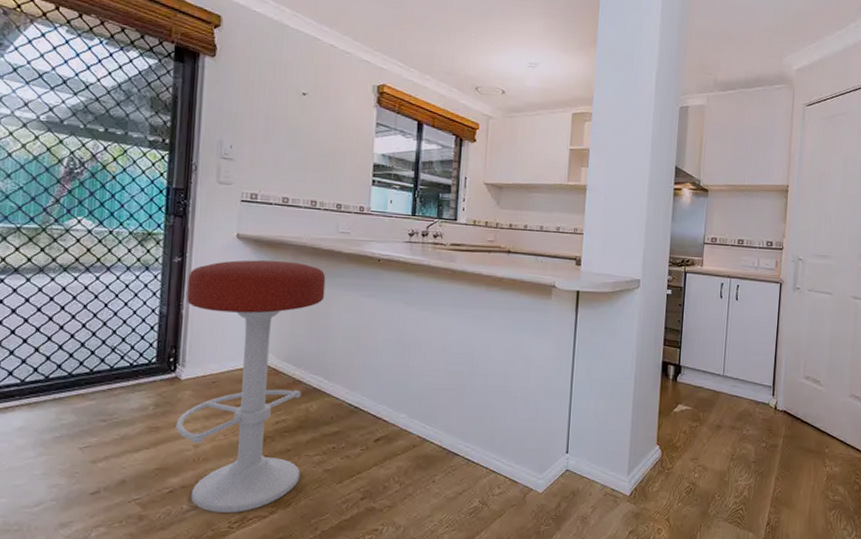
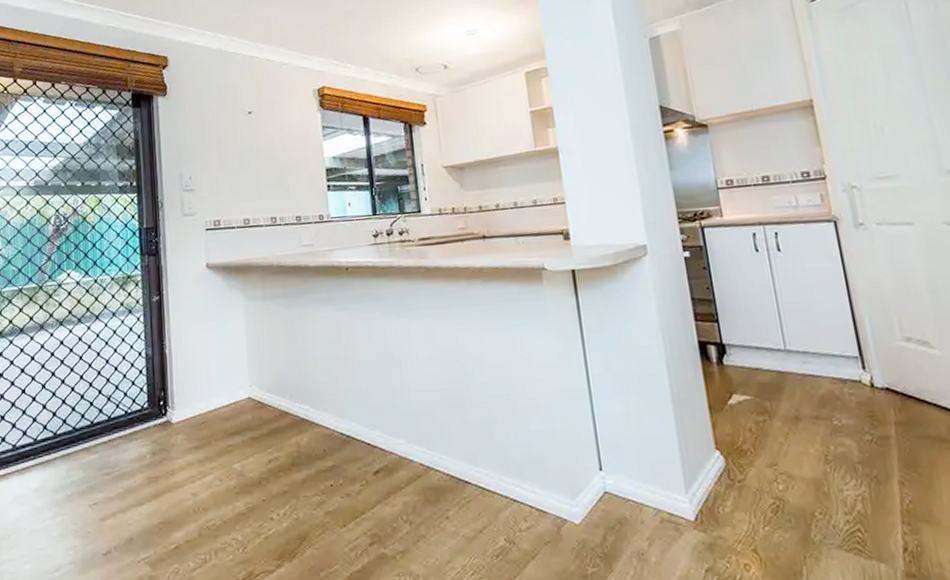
bar stool: present [176,260,326,513] -> none [167,284,302,569]

